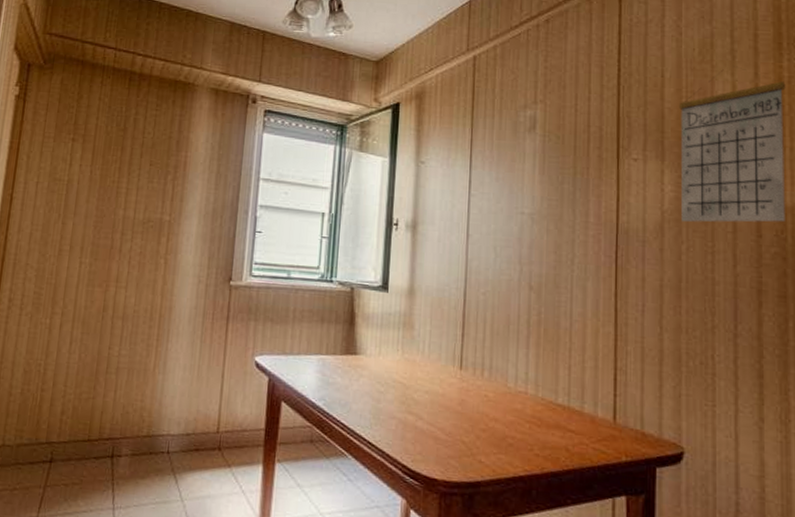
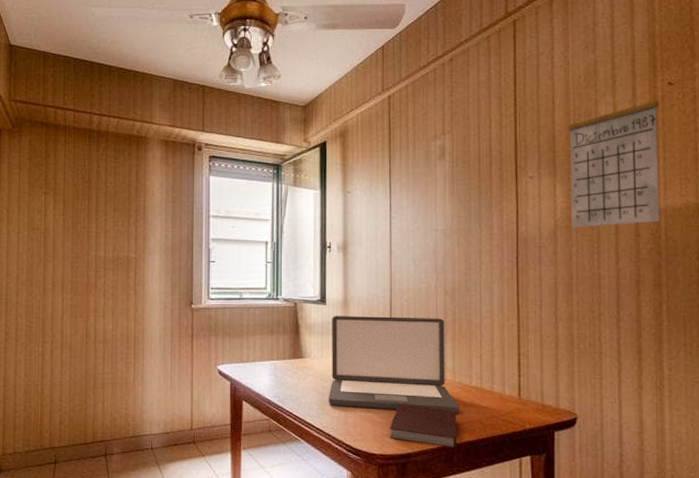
laptop: none [384,306,540,436] -> present [328,316,458,413]
notebook: none [455,419,538,480] -> present [389,404,457,449]

